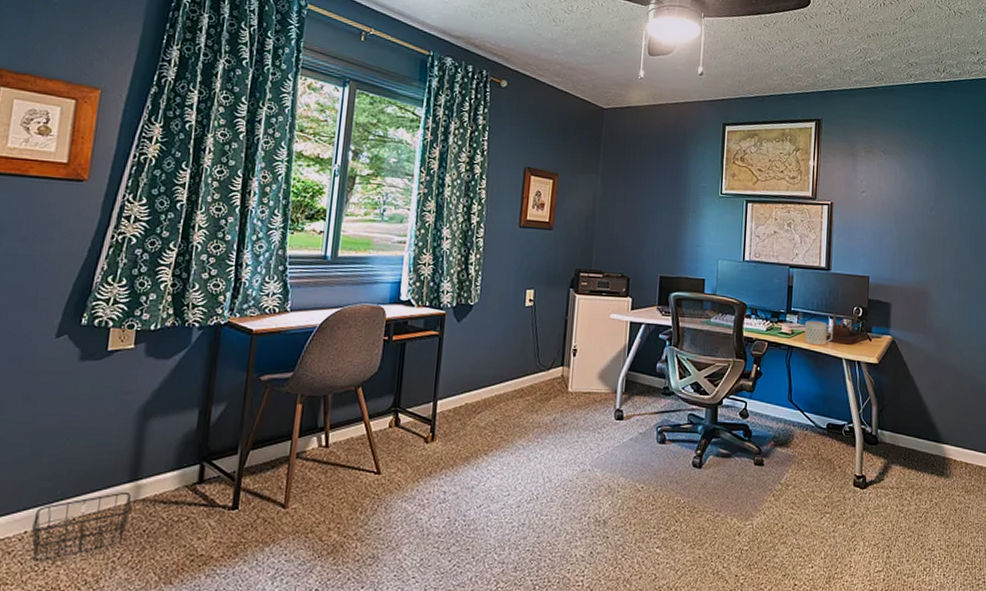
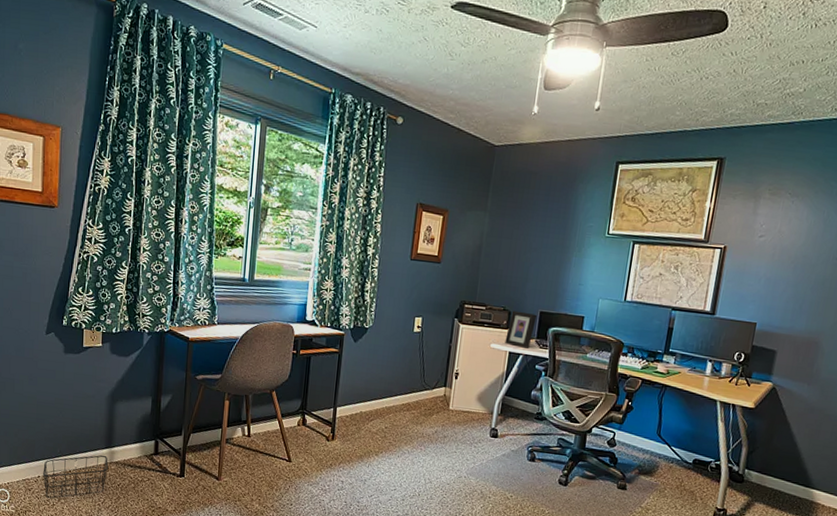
picture frame: none [625,276,657,317] -> present [505,310,537,349]
mug: present [804,320,834,346] -> none [679,362,711,387]
desk organizer: present [826,310,869,346] -> none [702,355,749,389]

